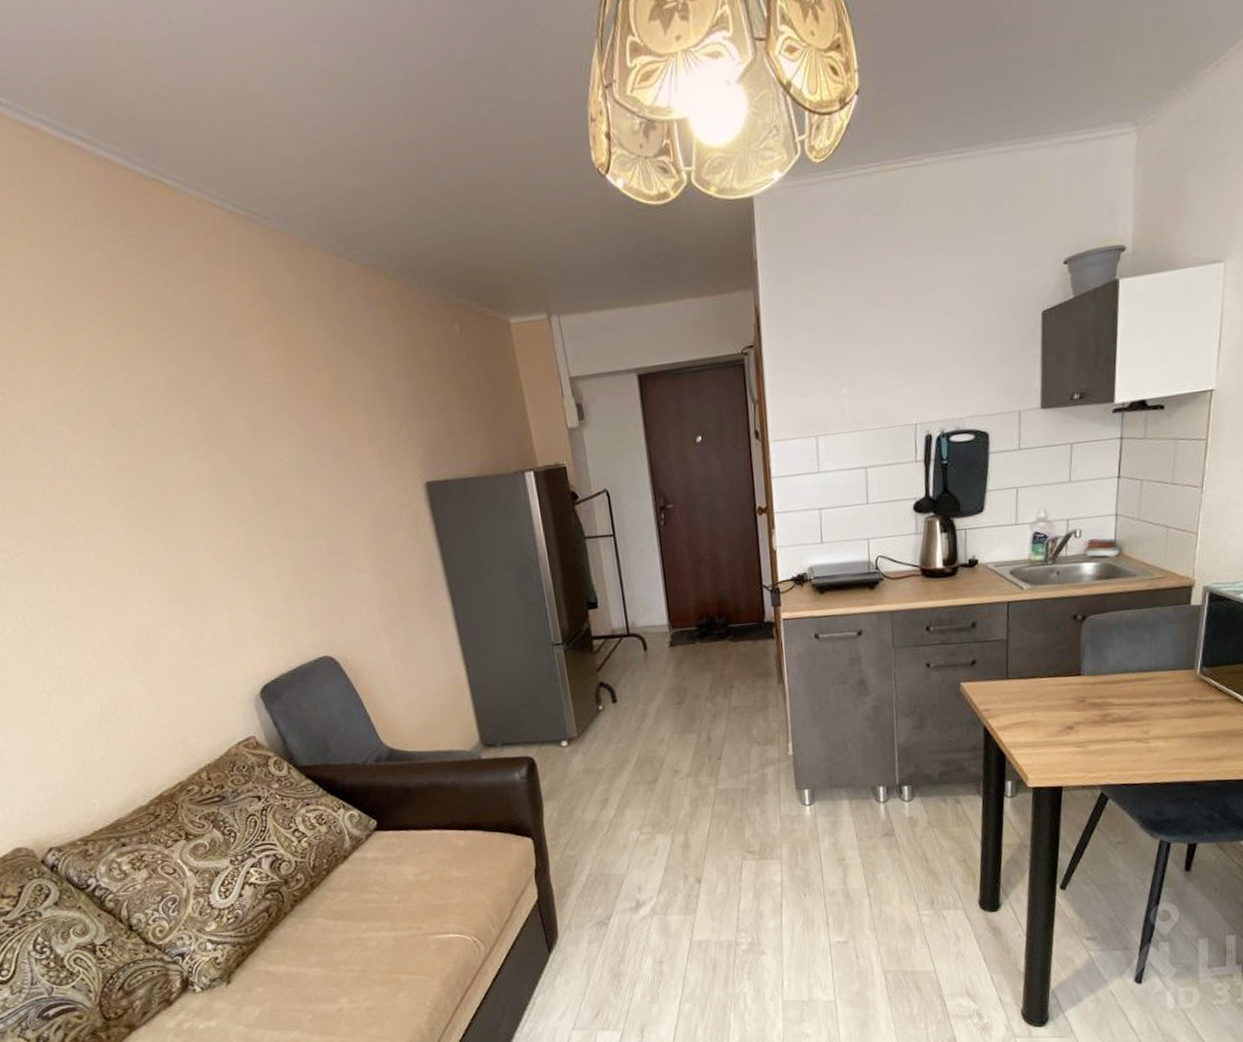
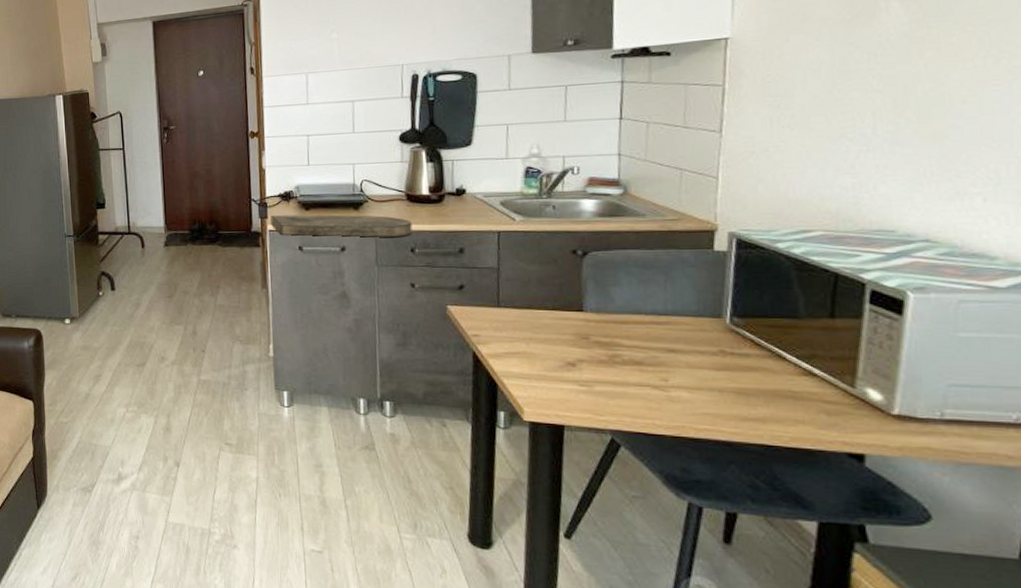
cutting board: none [784,594,928,625] -> present [271,214,413,238]

